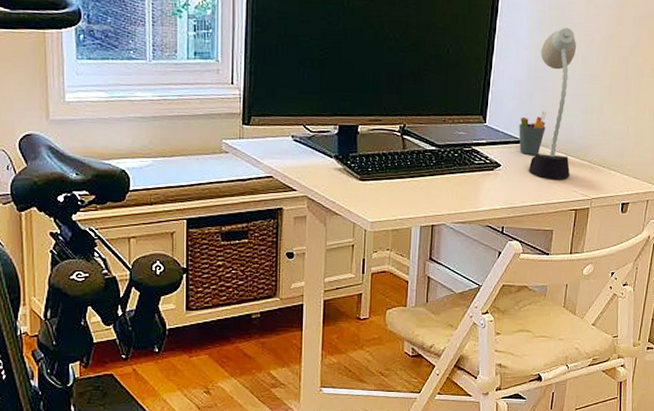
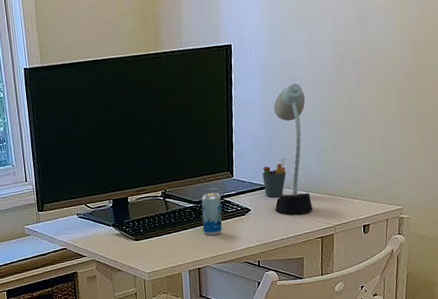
beverage can: none [443,136,469,189] -> present [201,192,222,236]

